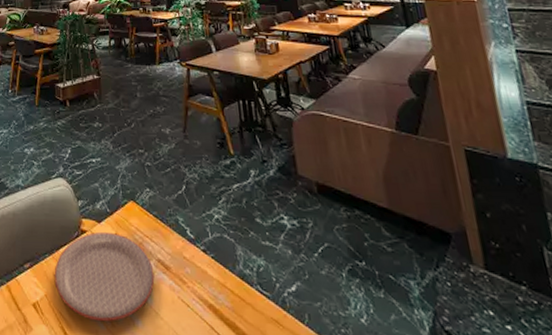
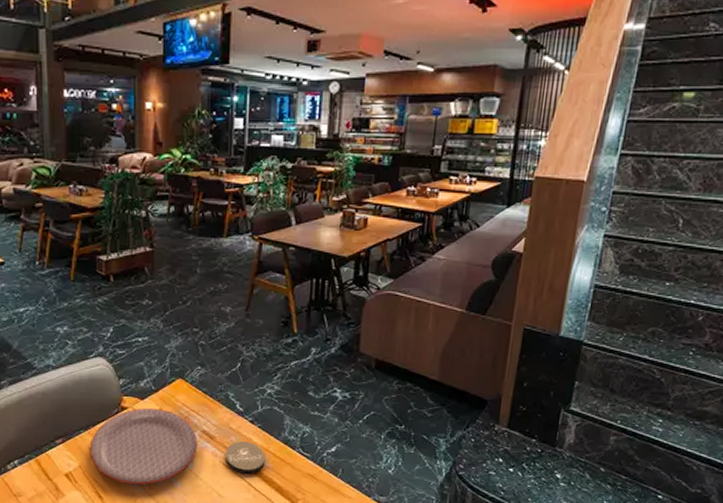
coaster: none [182,274,225,316] -> present [224,441,266,475]

